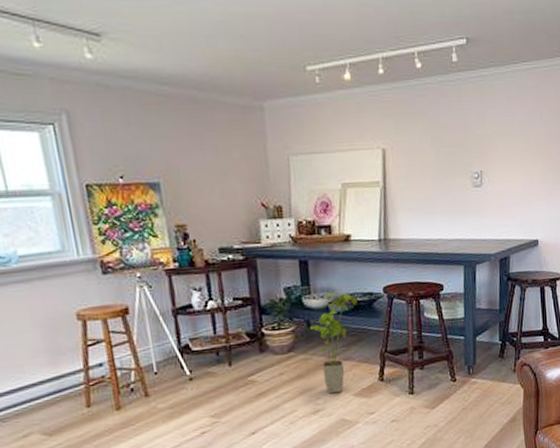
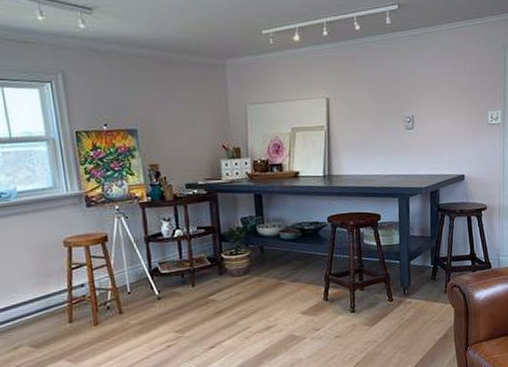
house plant: present [310,292,358,394] -> none [263,222,305,312]

